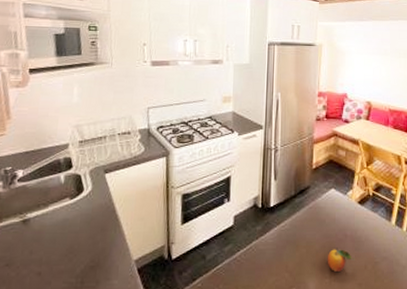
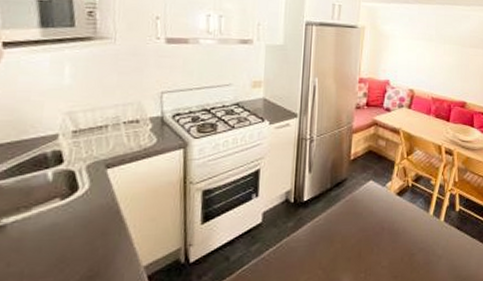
fruit: present [327,246,355,272] -> none [363,240,391,266]

